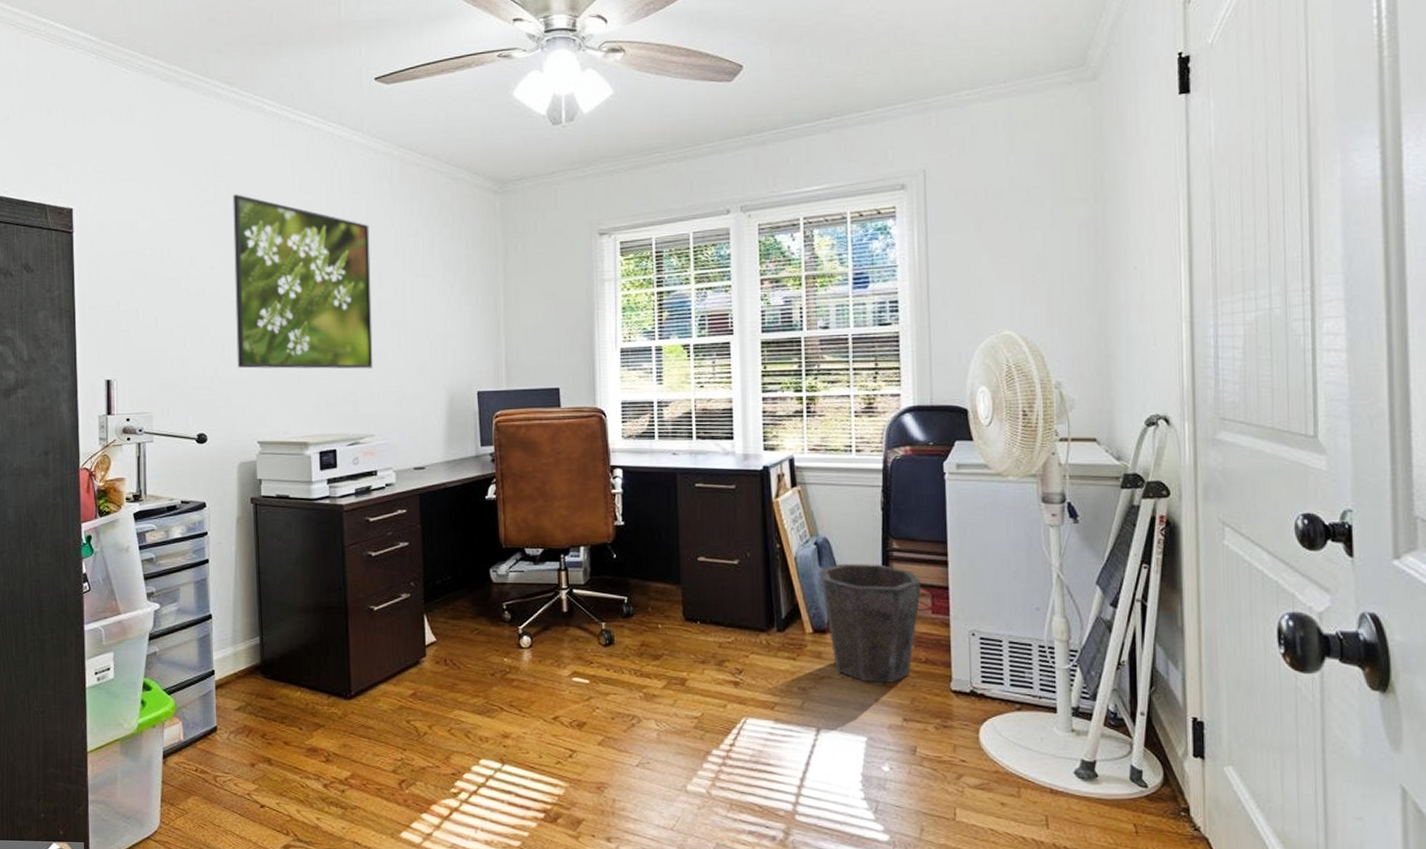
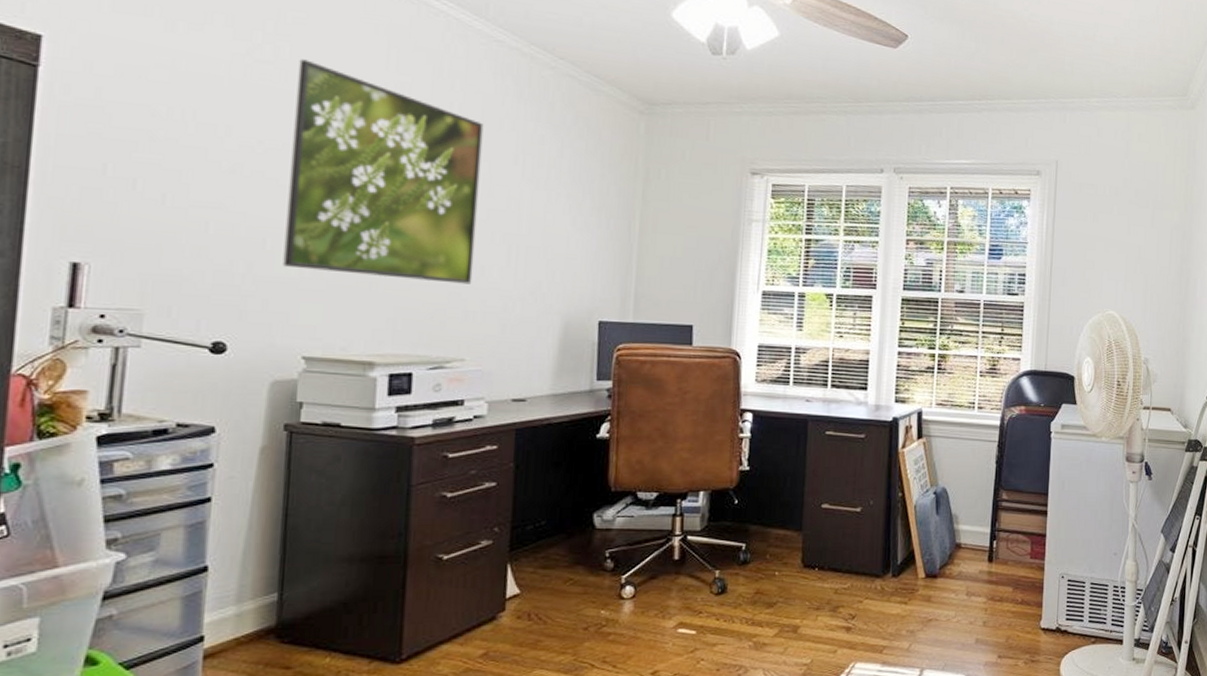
waste bin: present [819,563,922,683] -> none [936,512,1024,623]

